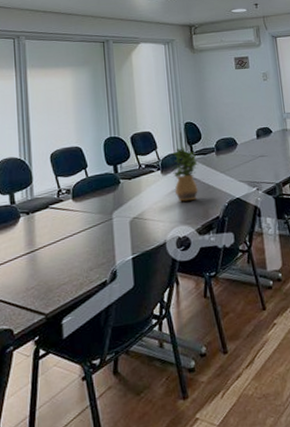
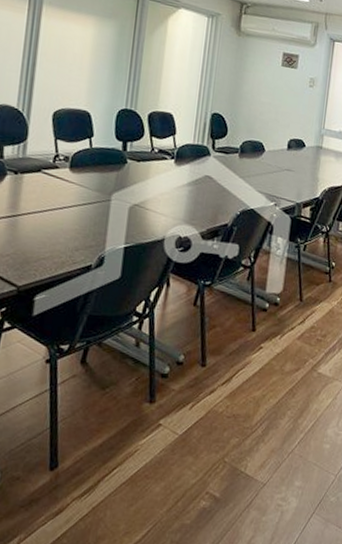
potted plant: present [172,147,199,202] -> none [185,139,218,201]

